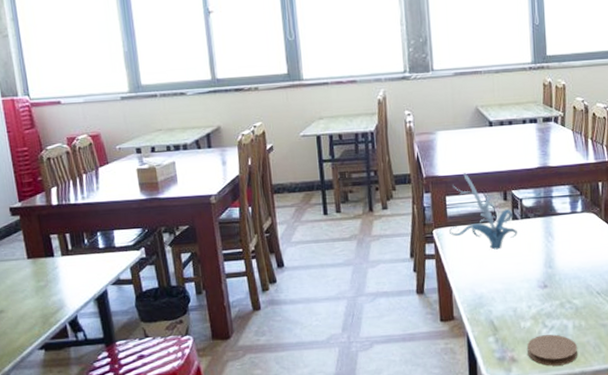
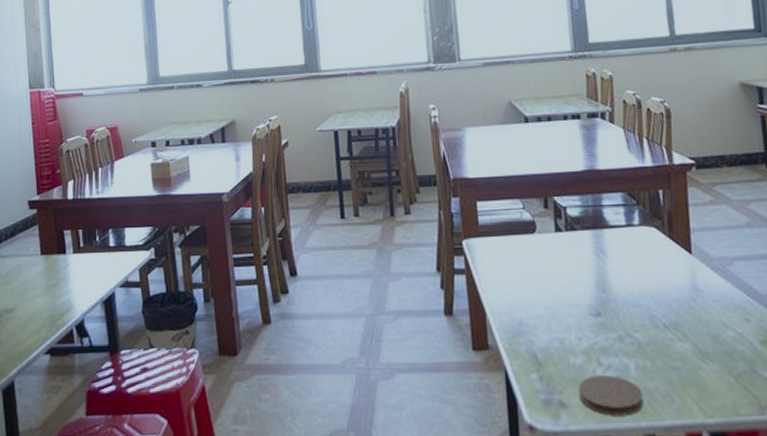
plant: present [448,173,517,250] -> none [480,175,562,267]

